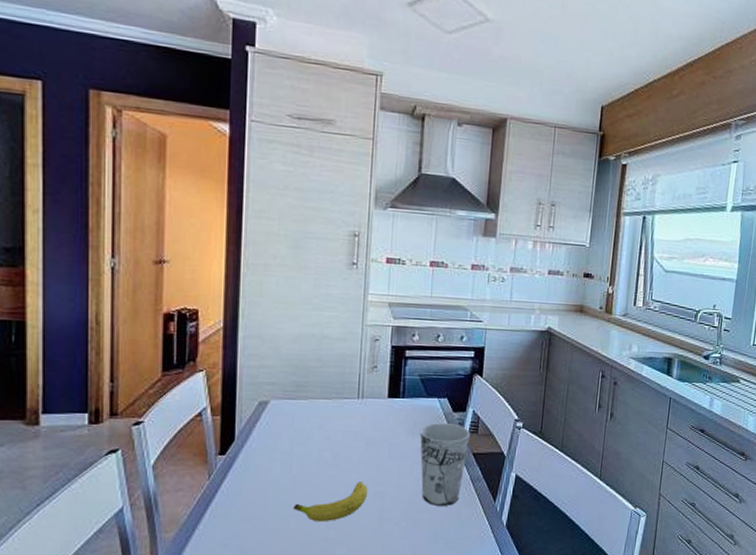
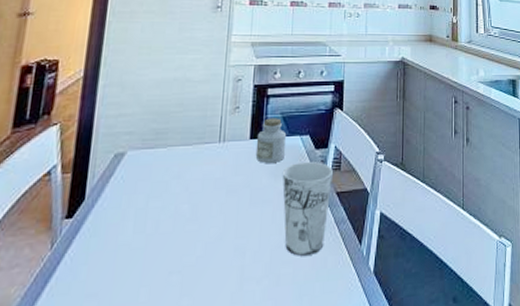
fruit: present [293,482,368,521] -> none [145,236,228,289]
jar: none [393,379,425,421] -> present [255,118,287,163]

